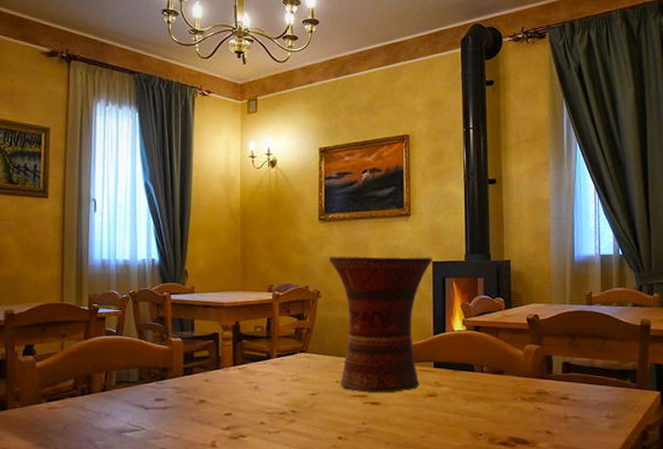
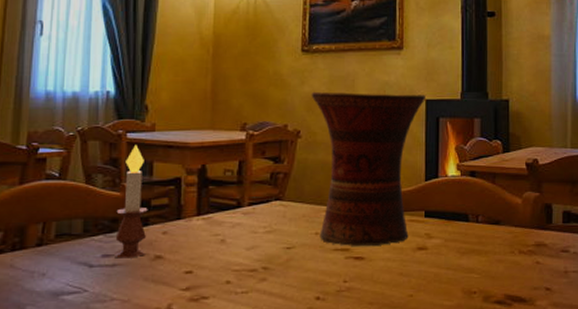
candle: none [165,304,192,402] -> present [115,144,148,259]

